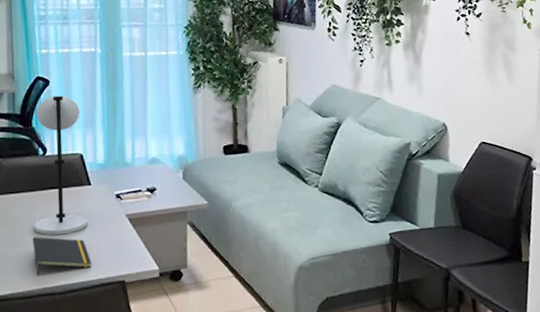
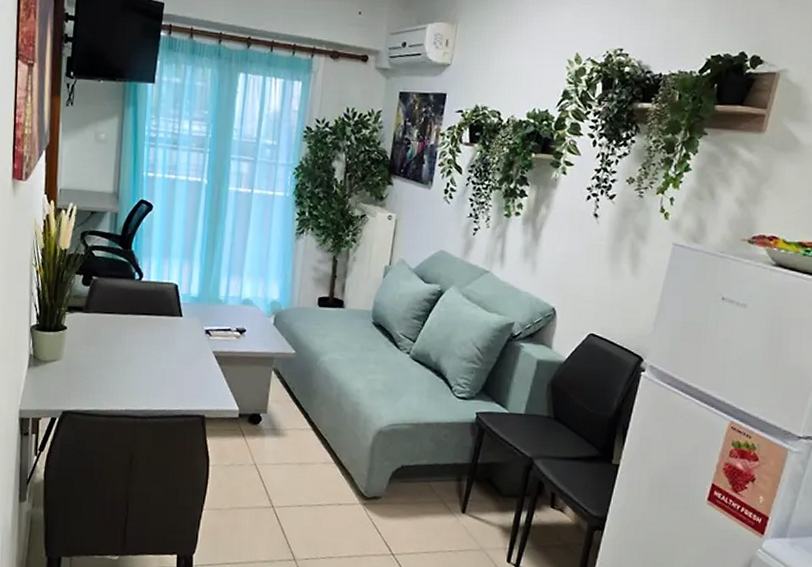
notepad: present [32,237,92,276] -> none [120,359,175,398]
desk lamp: present [33,95,88,236] -> none [122,221,180,362]

